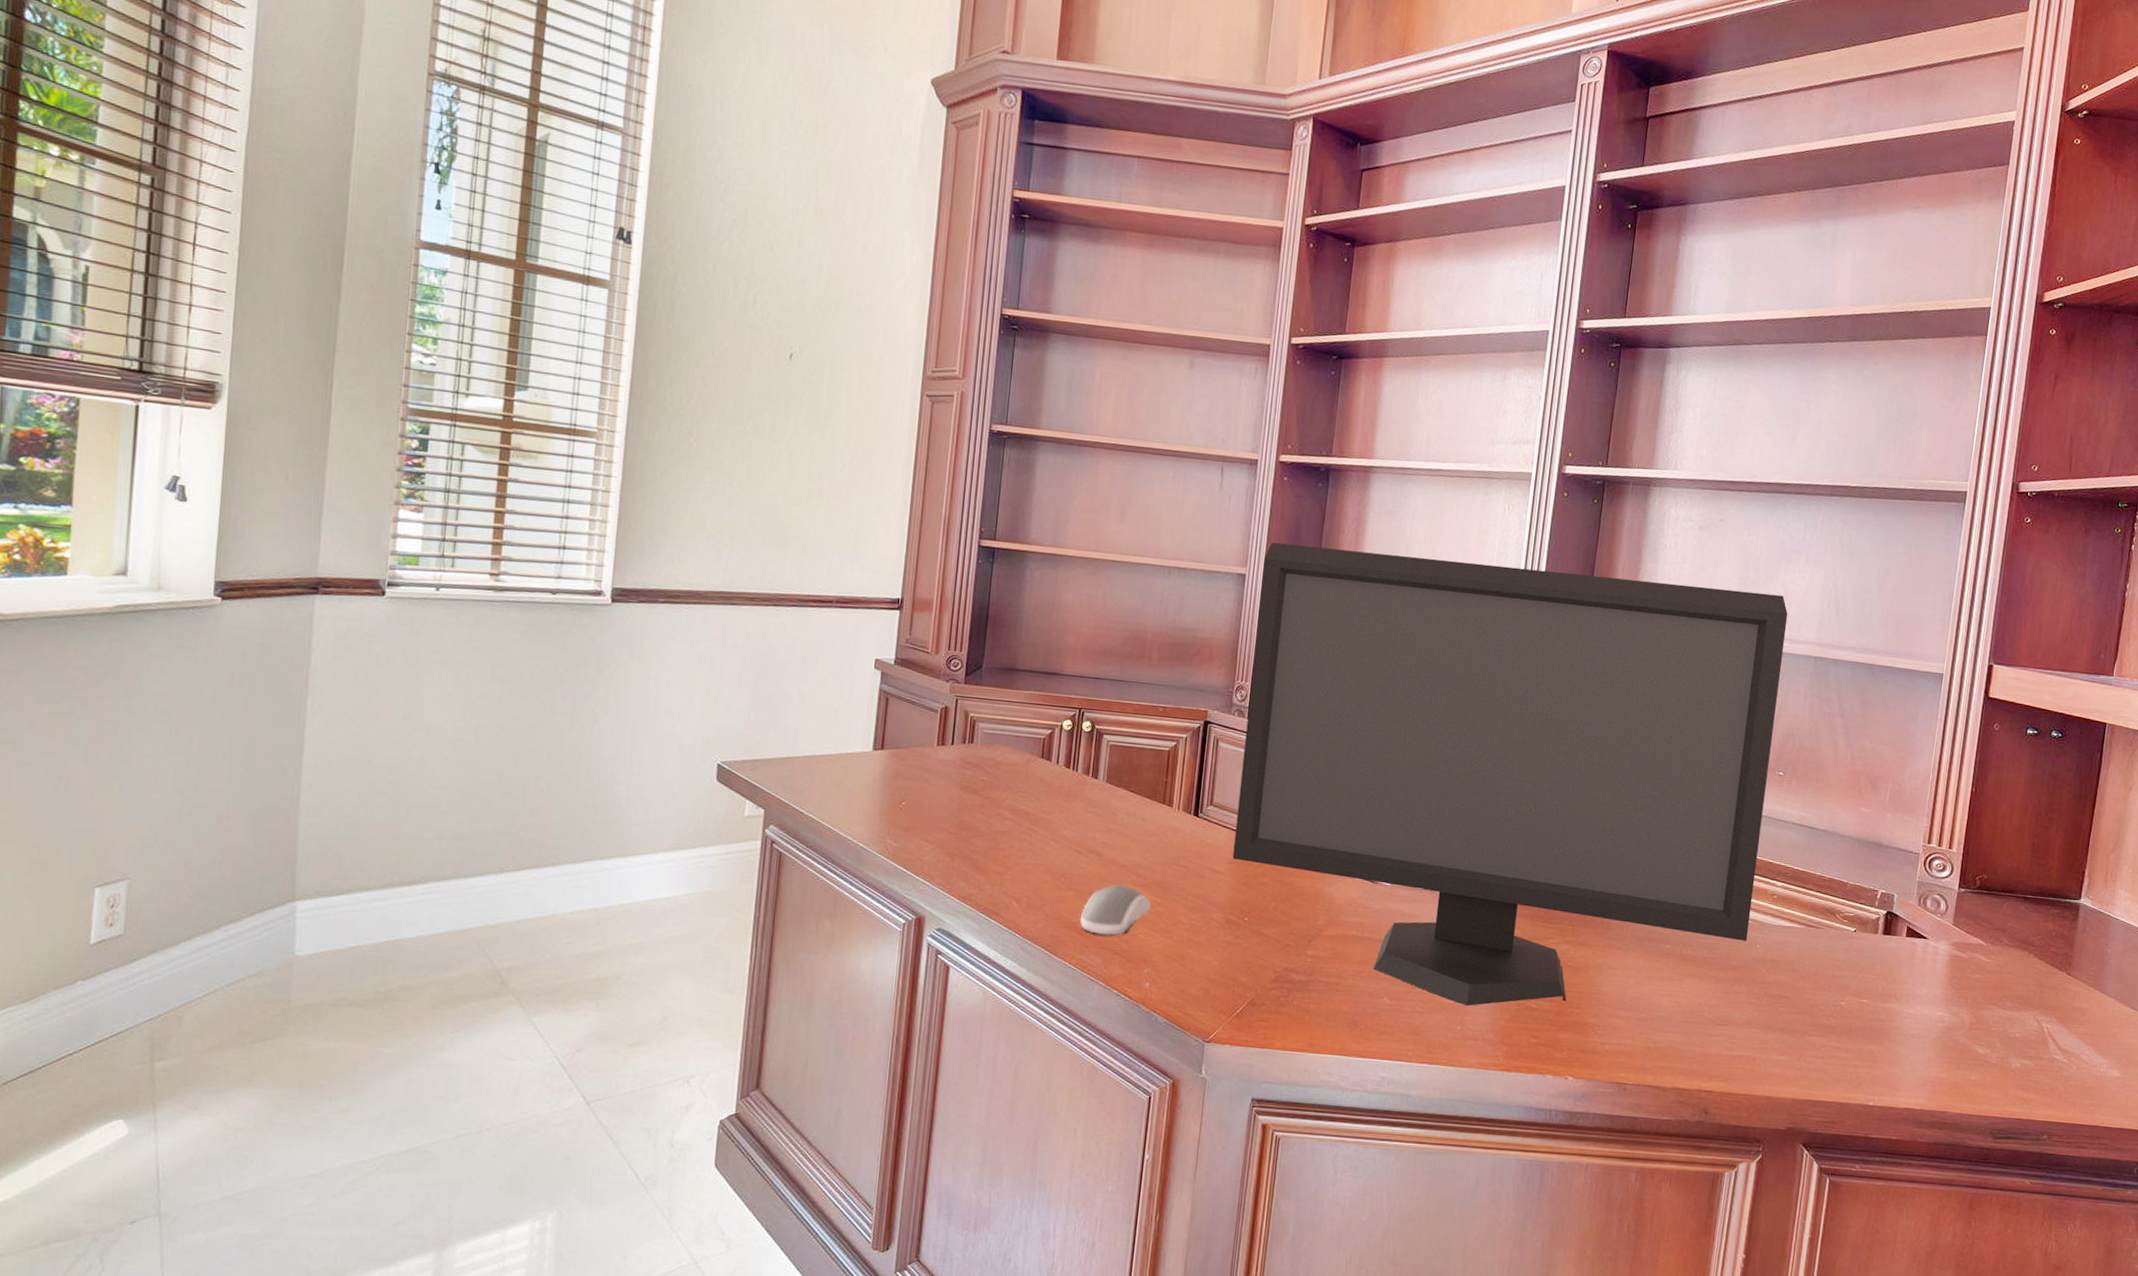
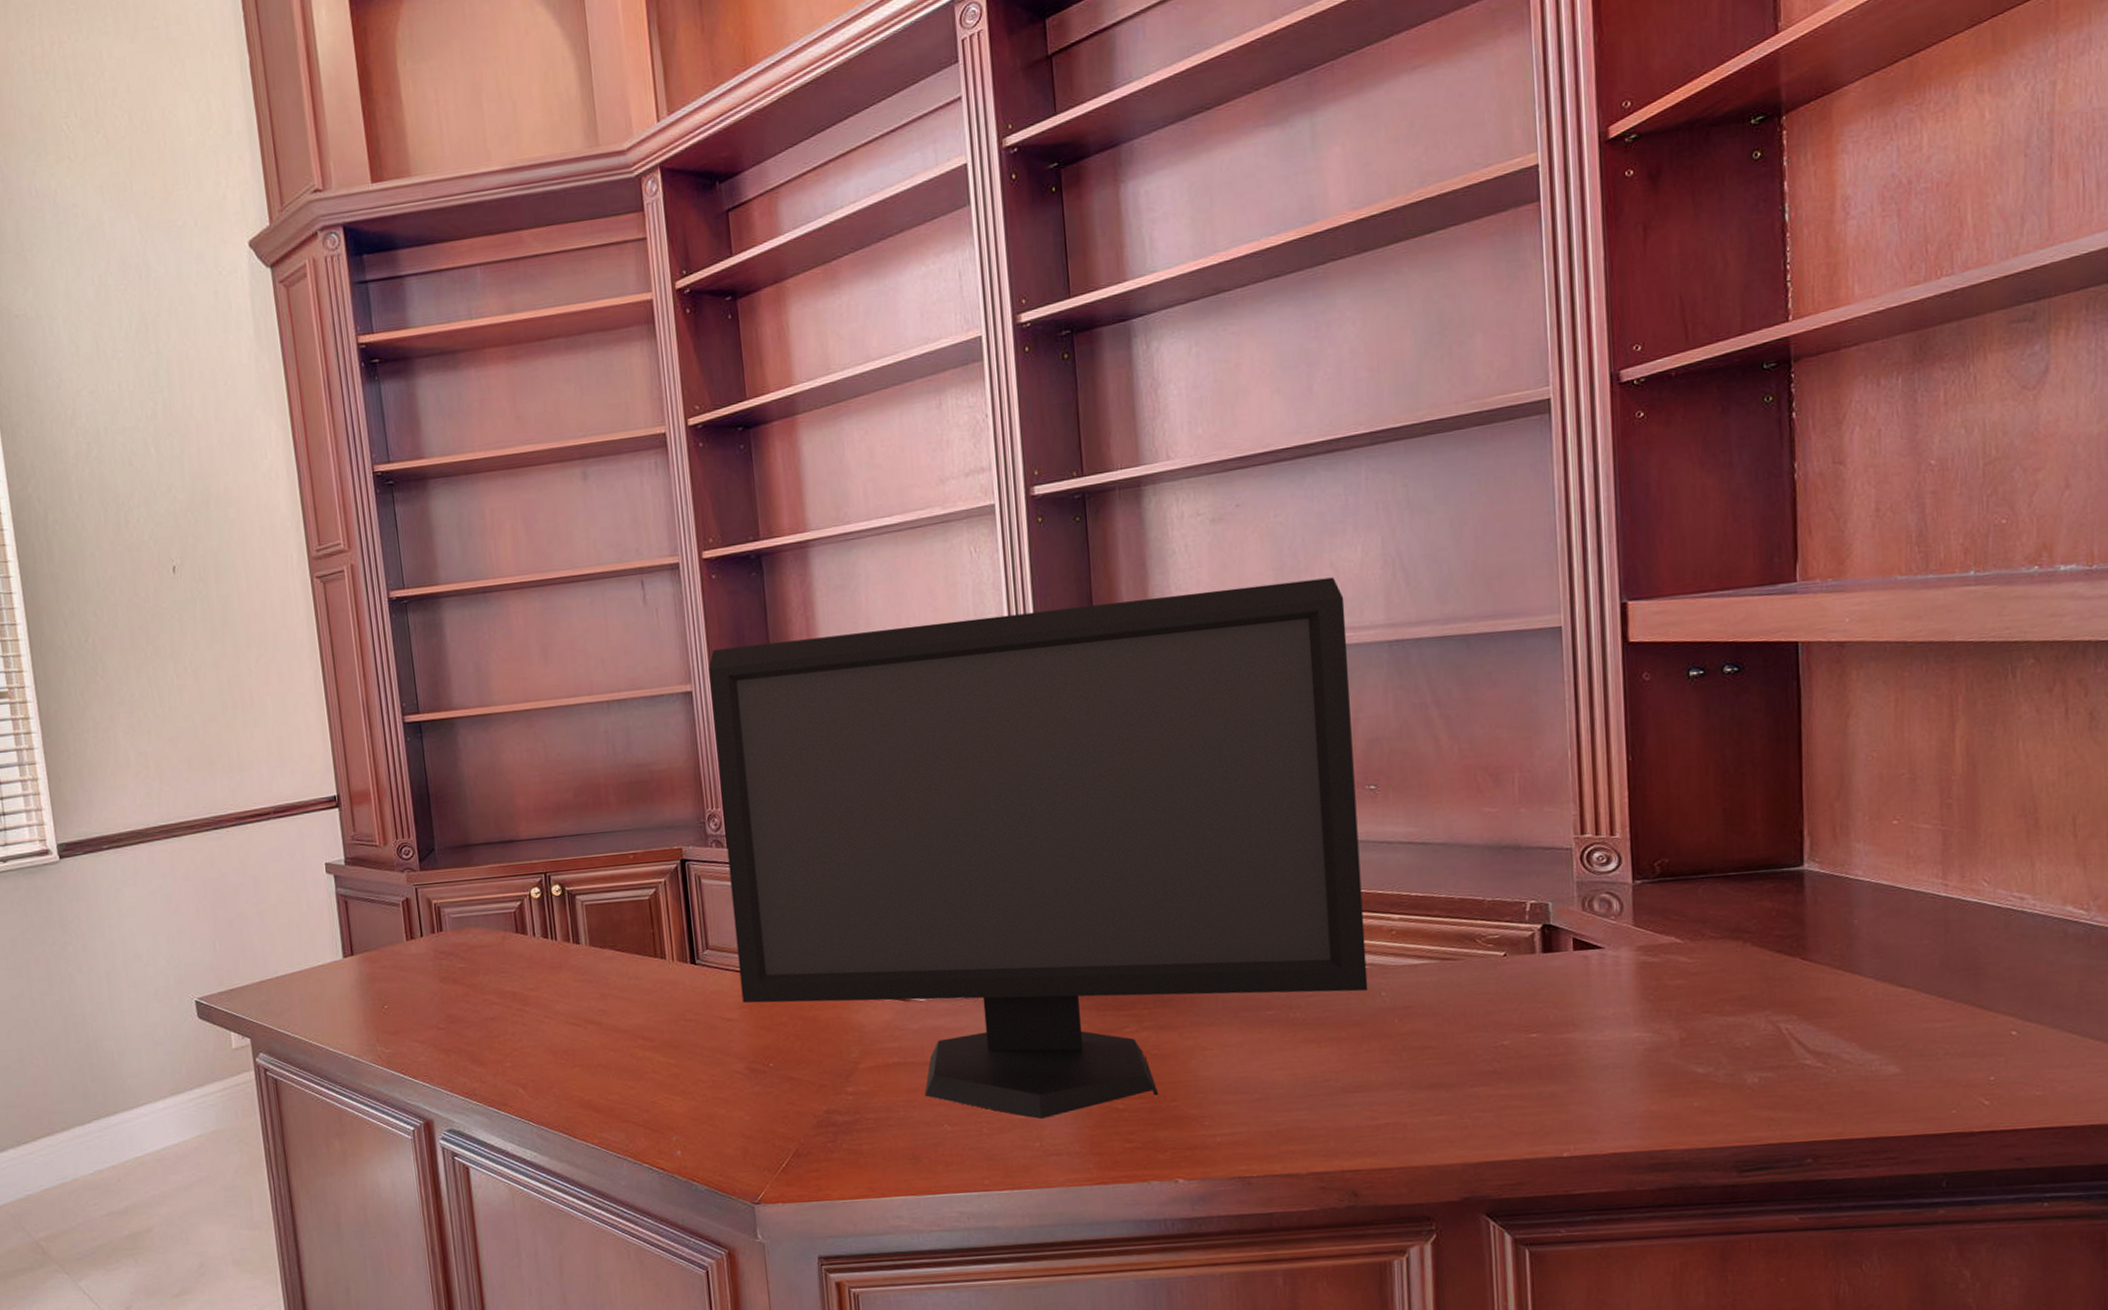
computer mouse: present [1080,884,1152,935] -> none [593,1051,666,1108]

